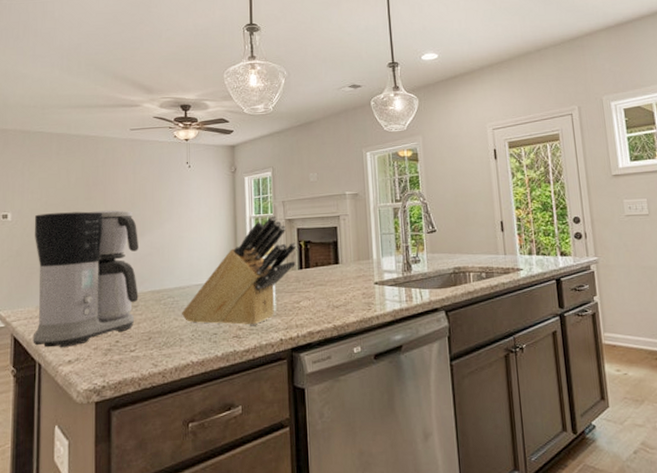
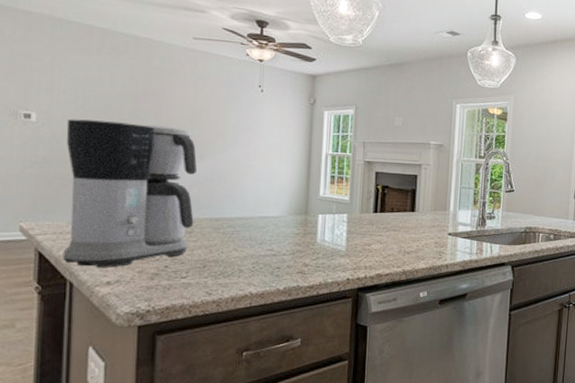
knife block: present [181,215,297,325] -> none [241,155,374,263]

